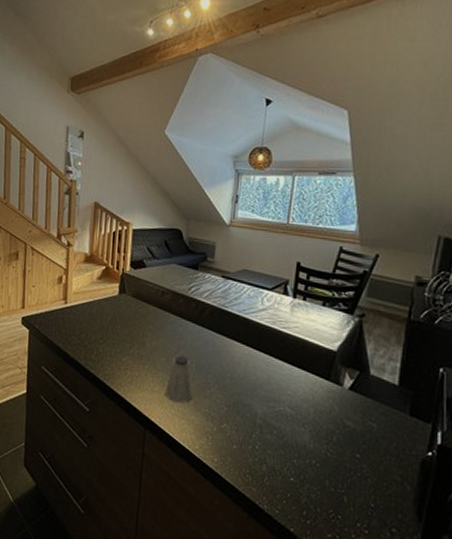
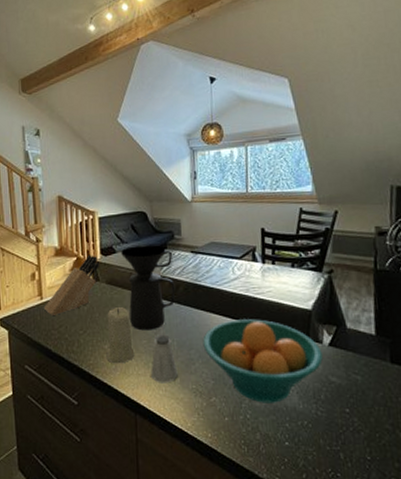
knife block: none [66,266,129,321] -> present [43,255,100,315]
candle: none [123,321,152,378] -> present [106,306,135,364]
coffee maker: none [151,262,202,350] -> present [121,245,176,331]
fruit bowl: none [221,350,341,438] -> present [203,319,323,403]

